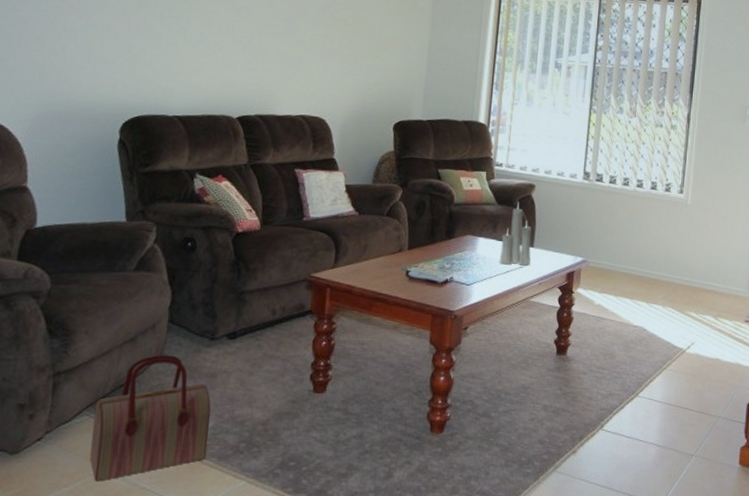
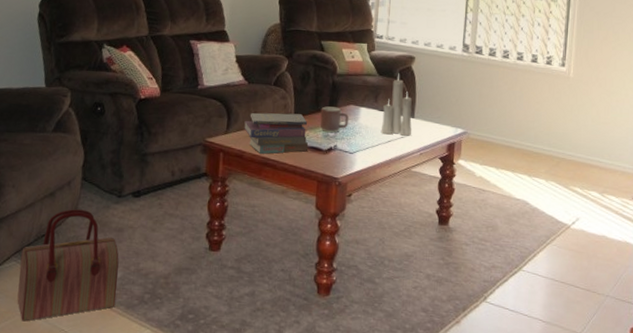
books: none [353,245,422,288] -> present [244,112,308,154]
mug: none [435,237,466,265] -> present [320,106,349,133]

